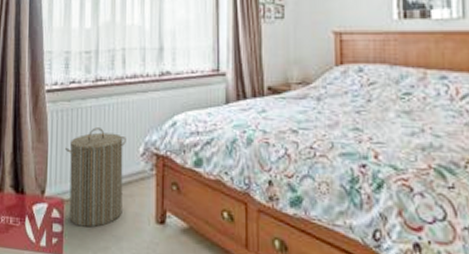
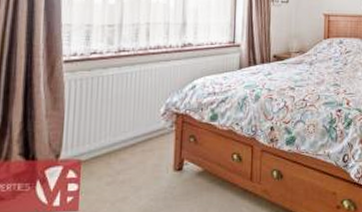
laundry hamper: present [65,127,126,228] -> none [84,93,148,183]

